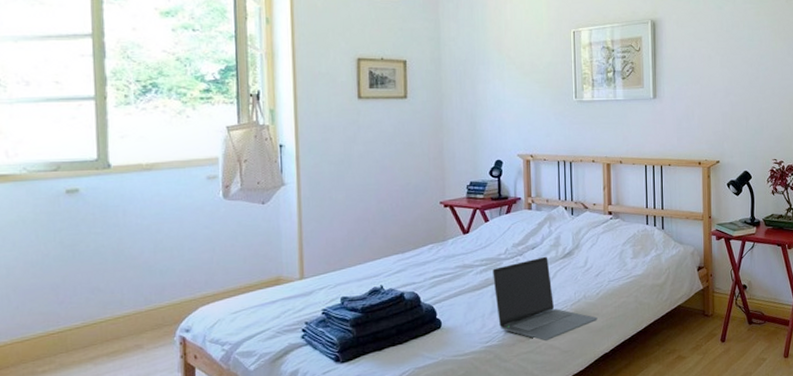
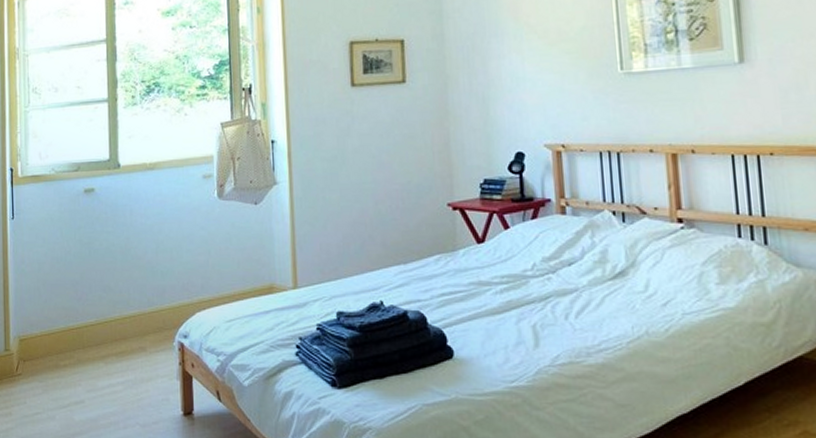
laptop: present [493,256,598,342] -> none [516,275,669,389]

